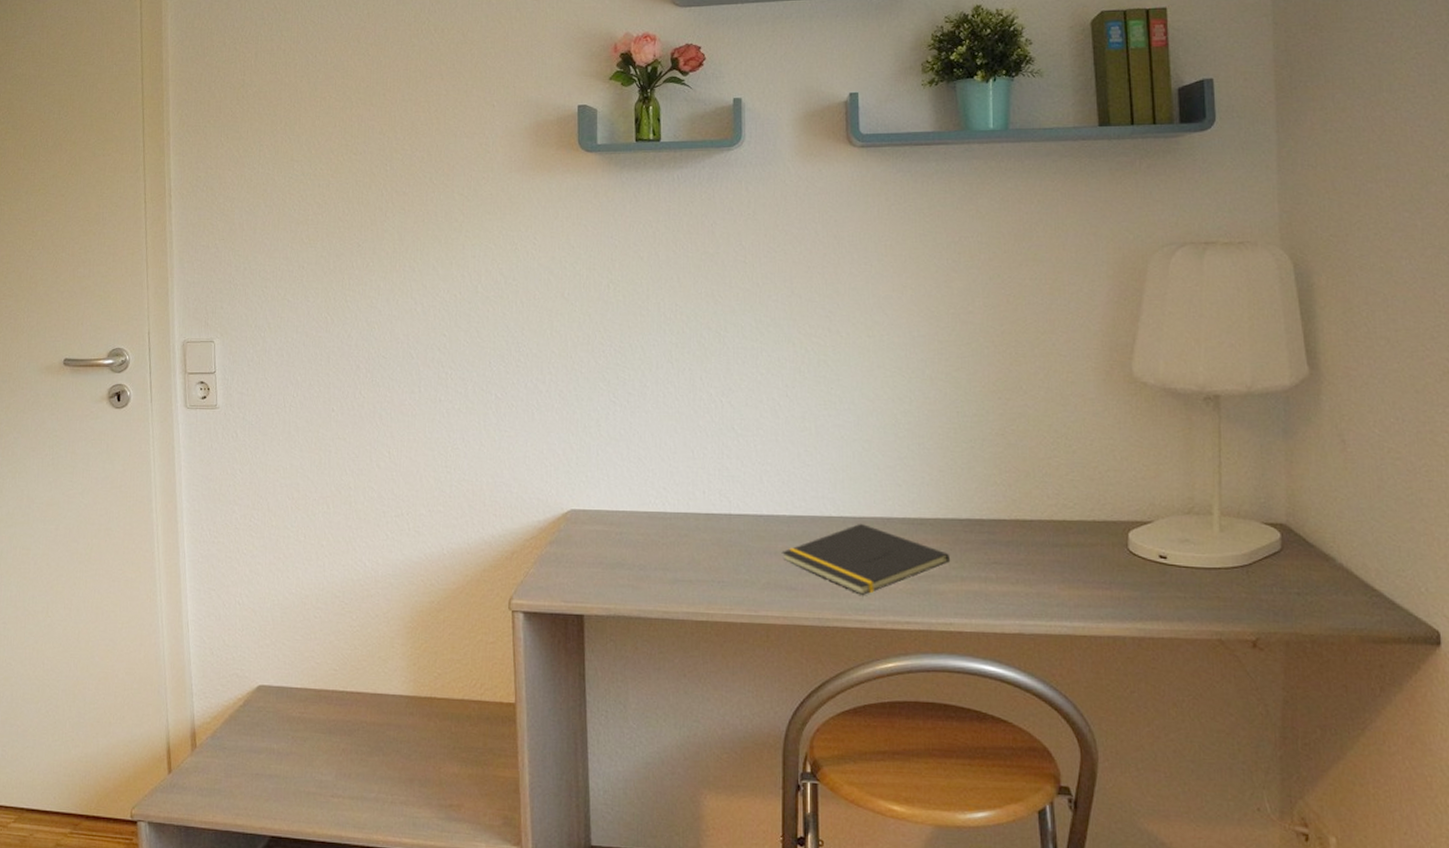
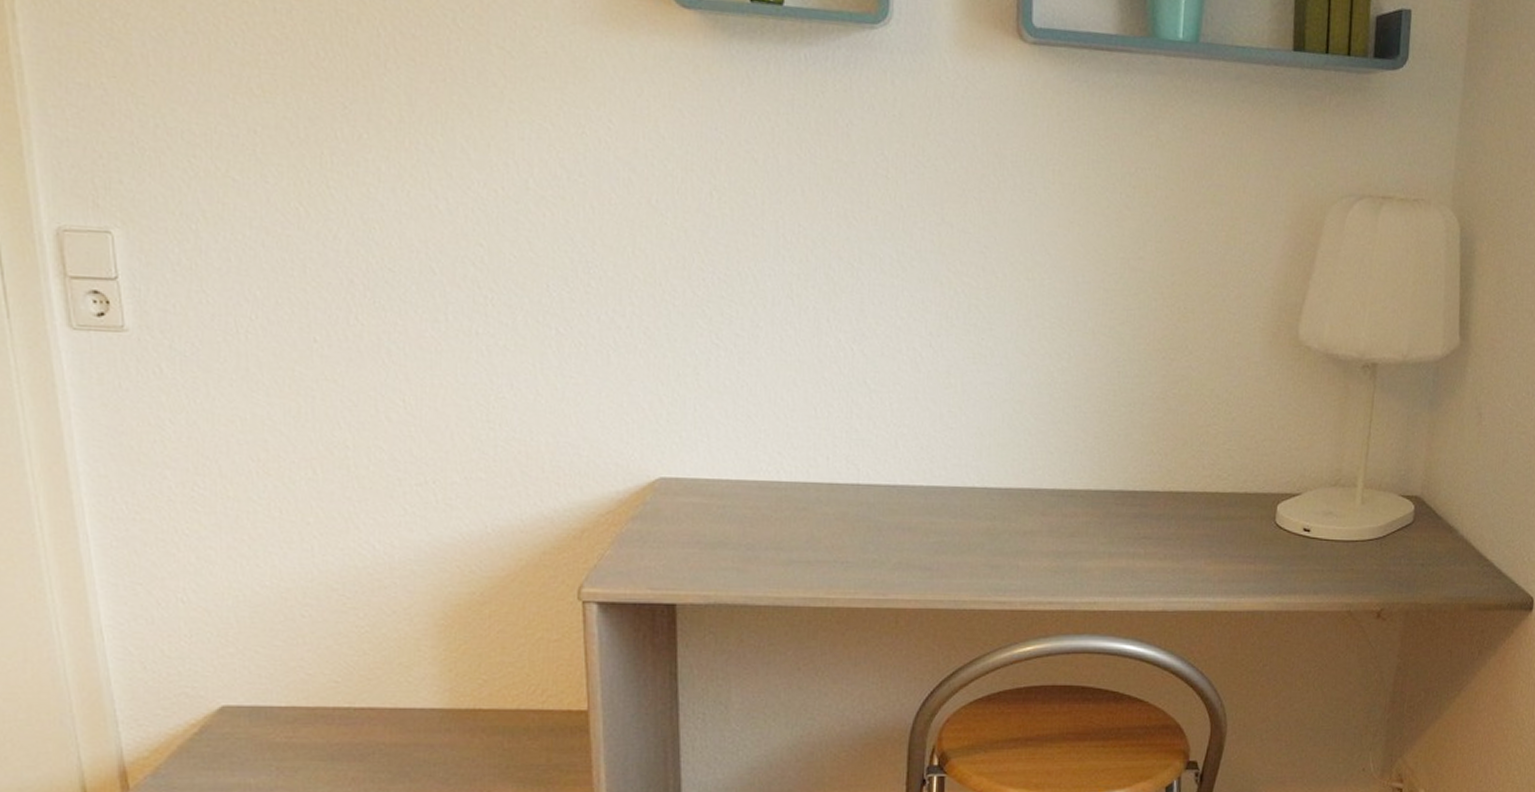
notepad: present [781,523,951,595] -> none [916,494,1100,574]

